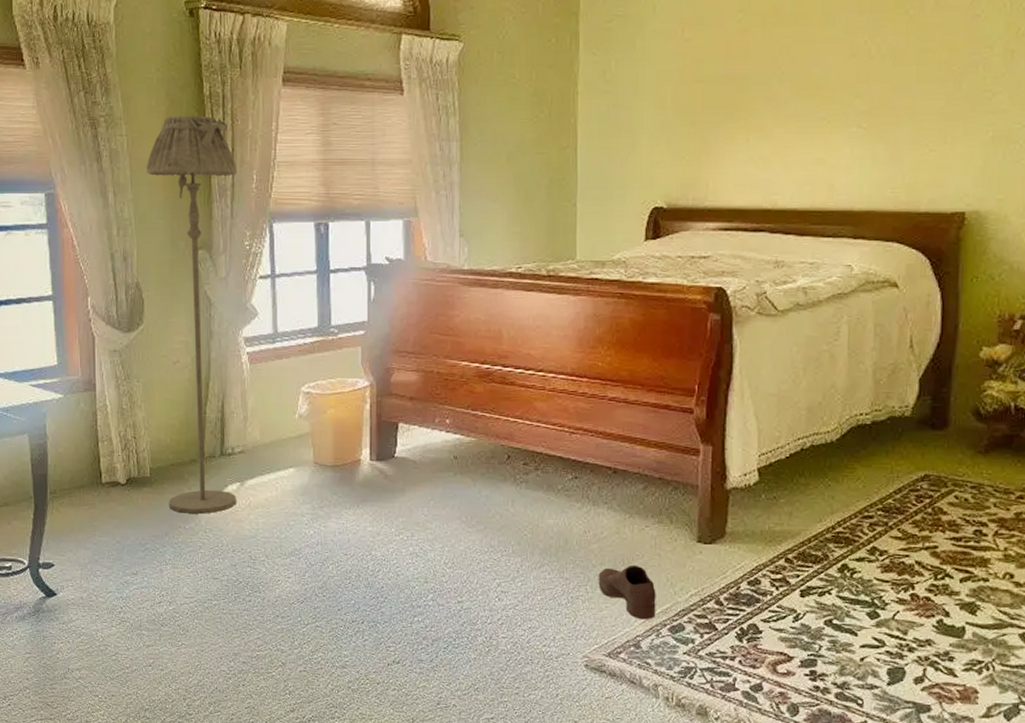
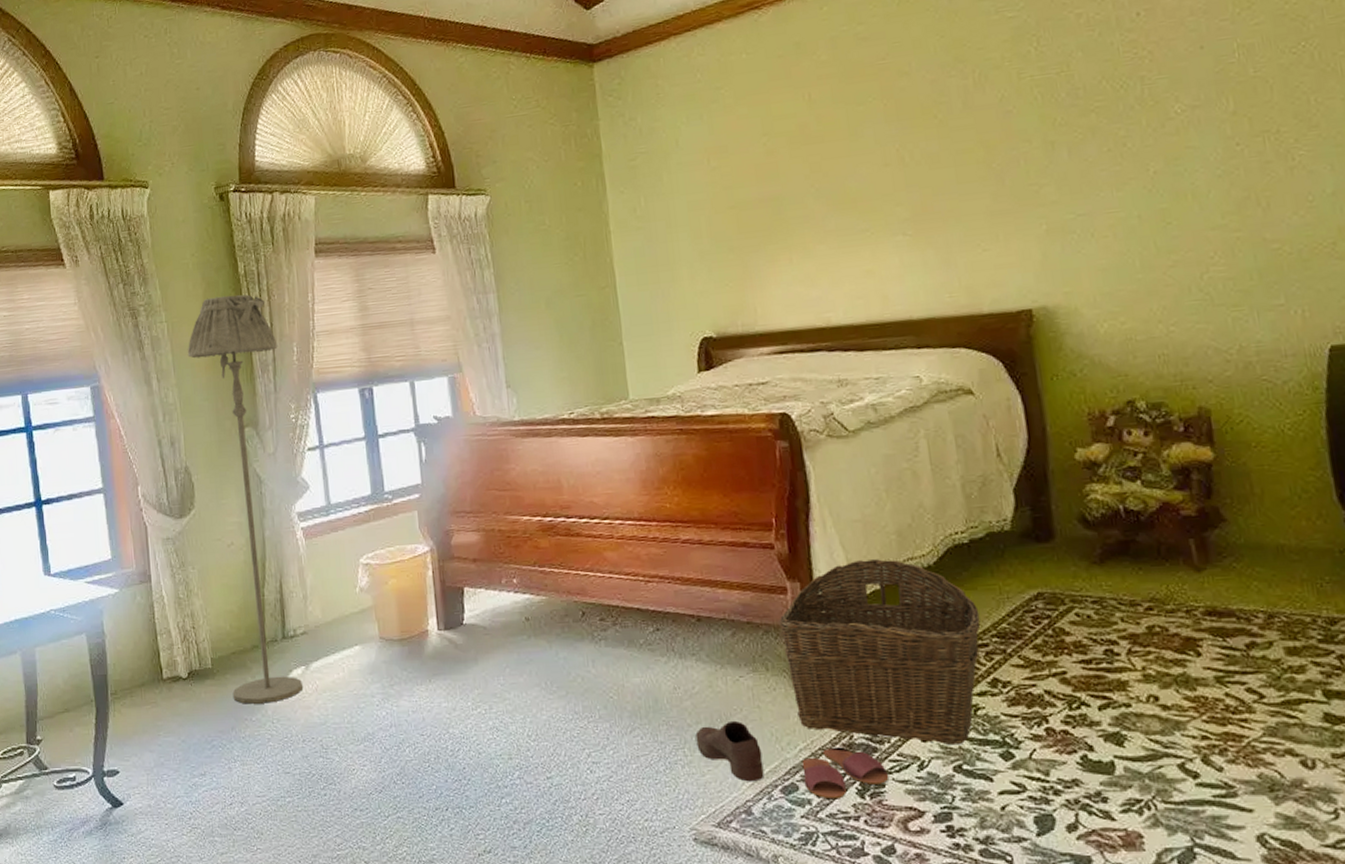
wicker basket: none [688,431,870,603] -> present [779,559,981,746]
slippers: none [690,595,767,641] -> present [801,747,890,800]

